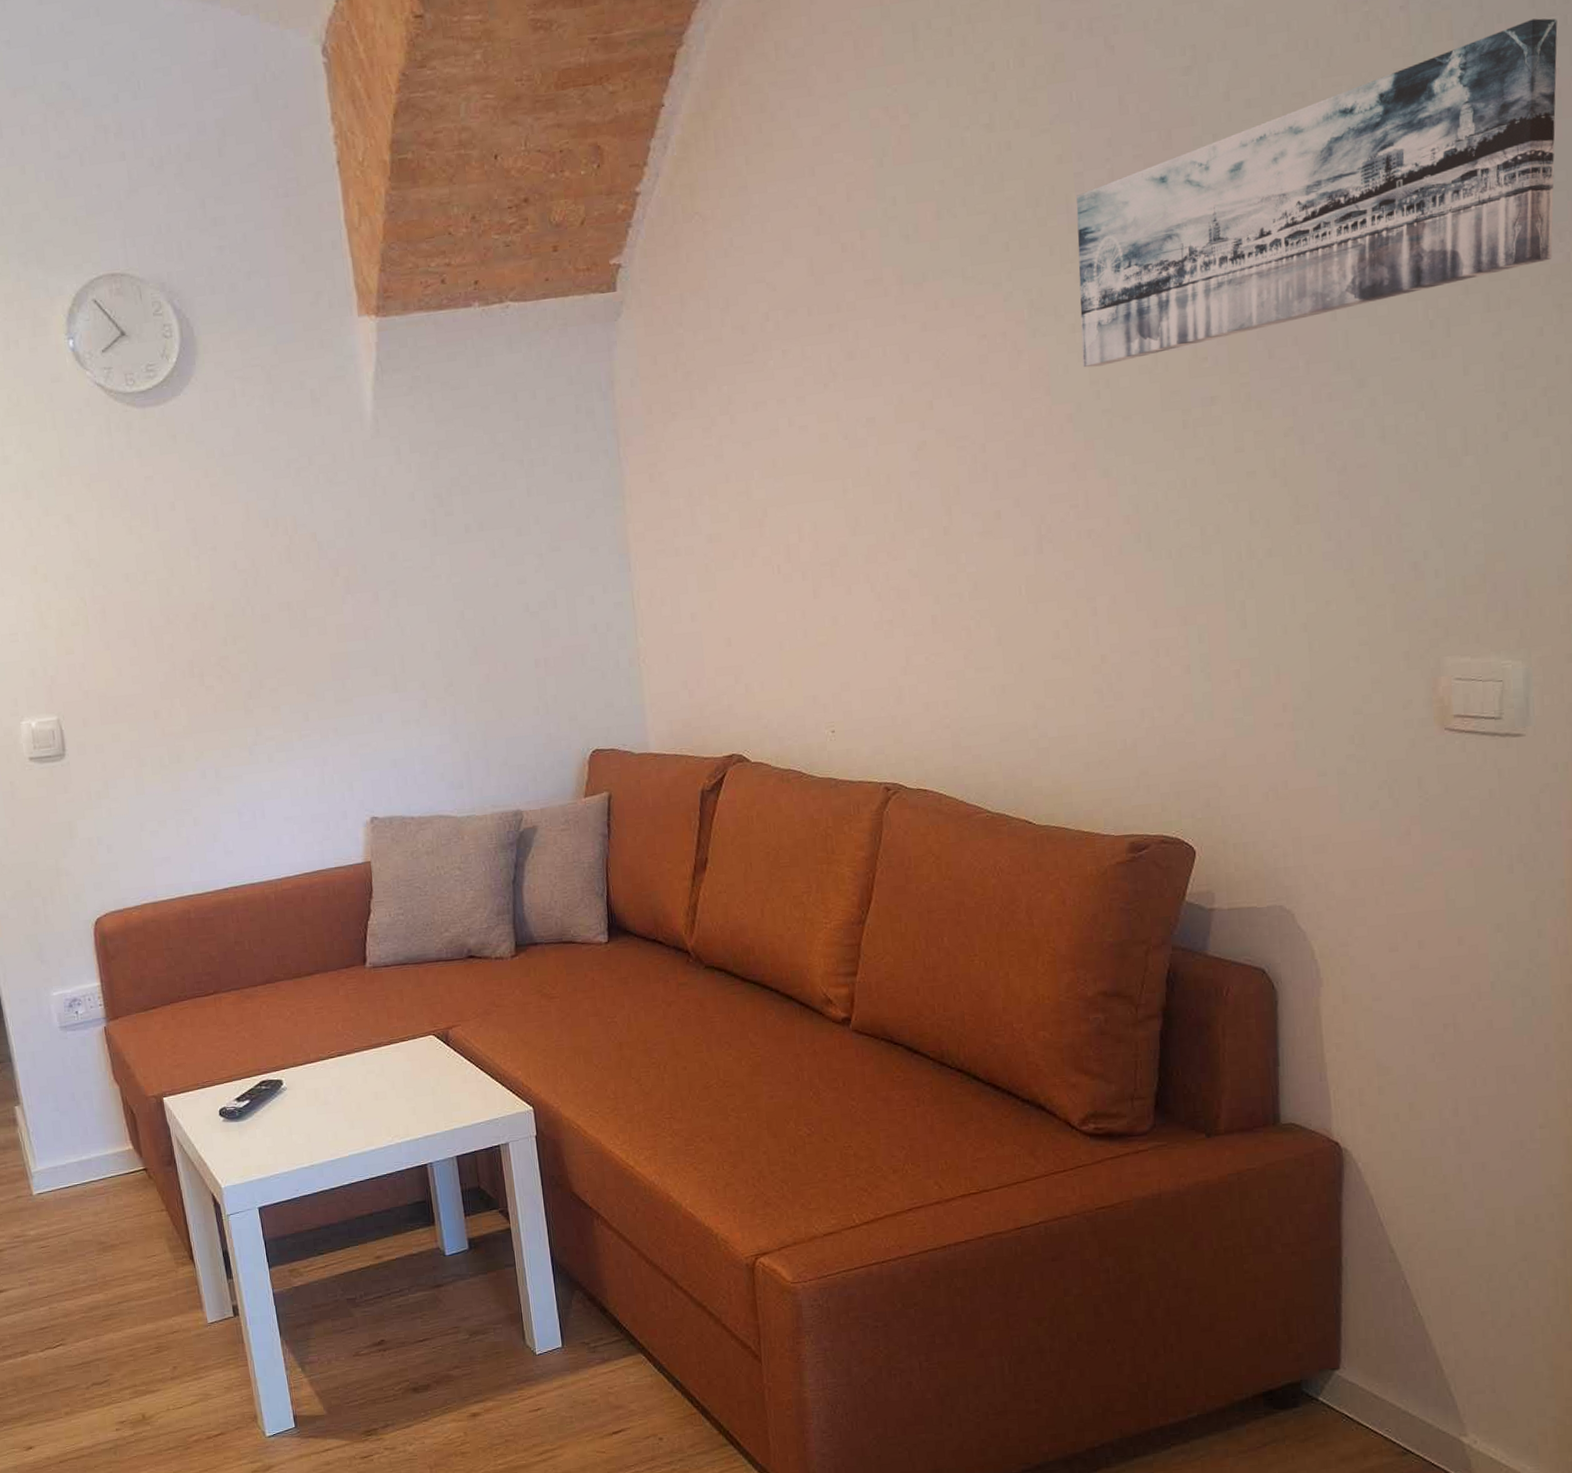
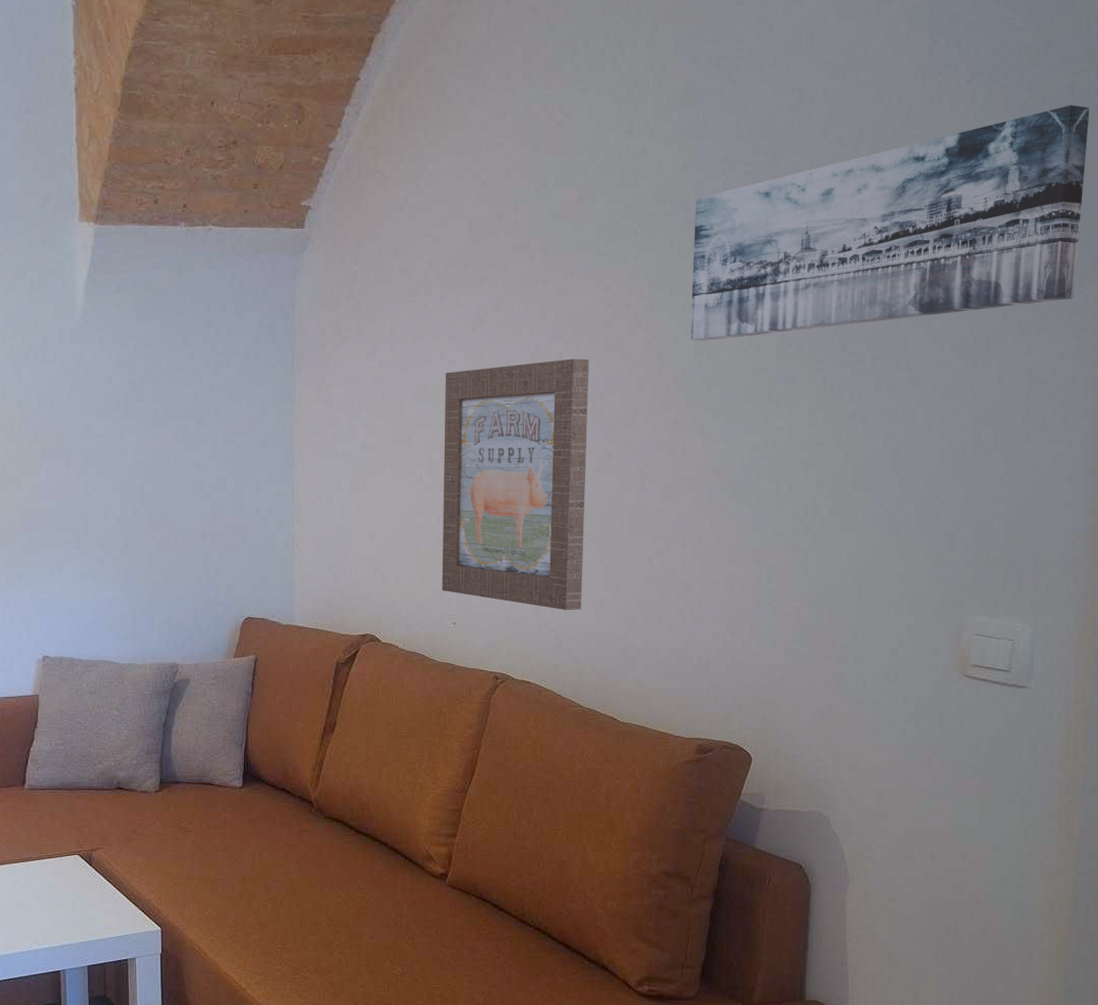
wall art: none [796,404,980,703] -> present [442,358,590,611]

